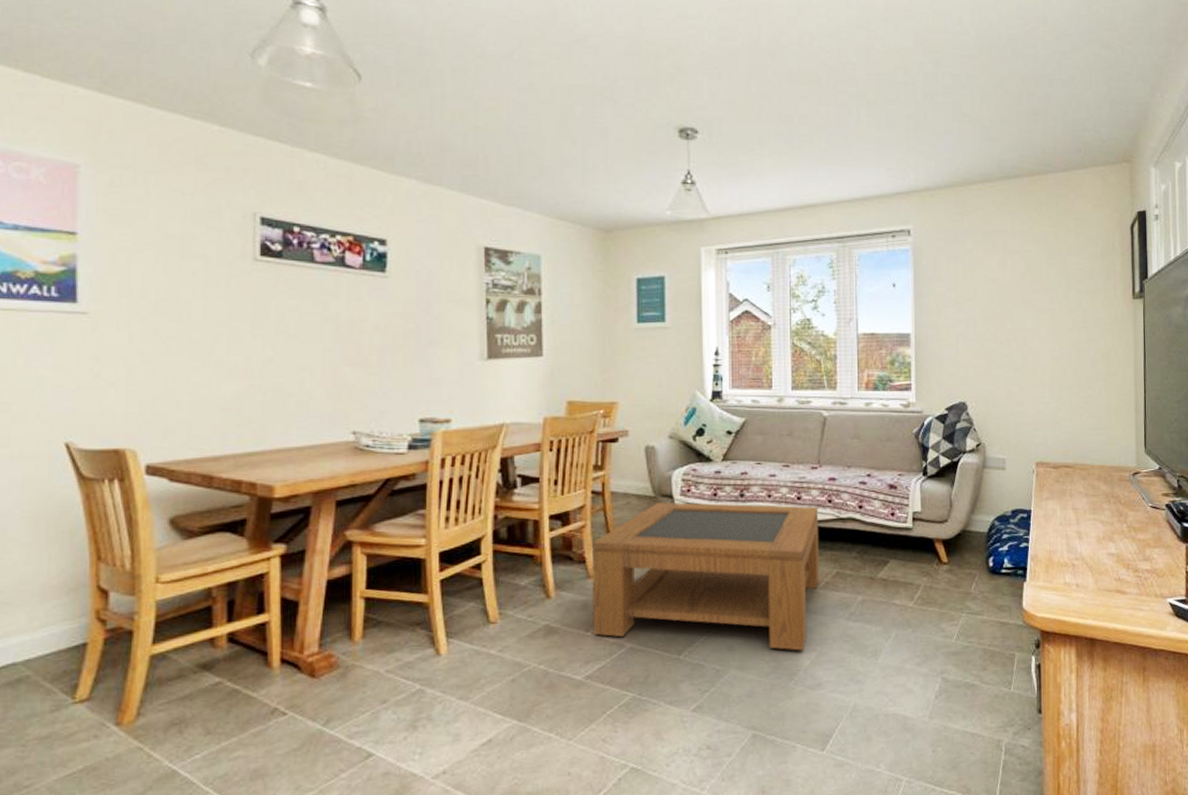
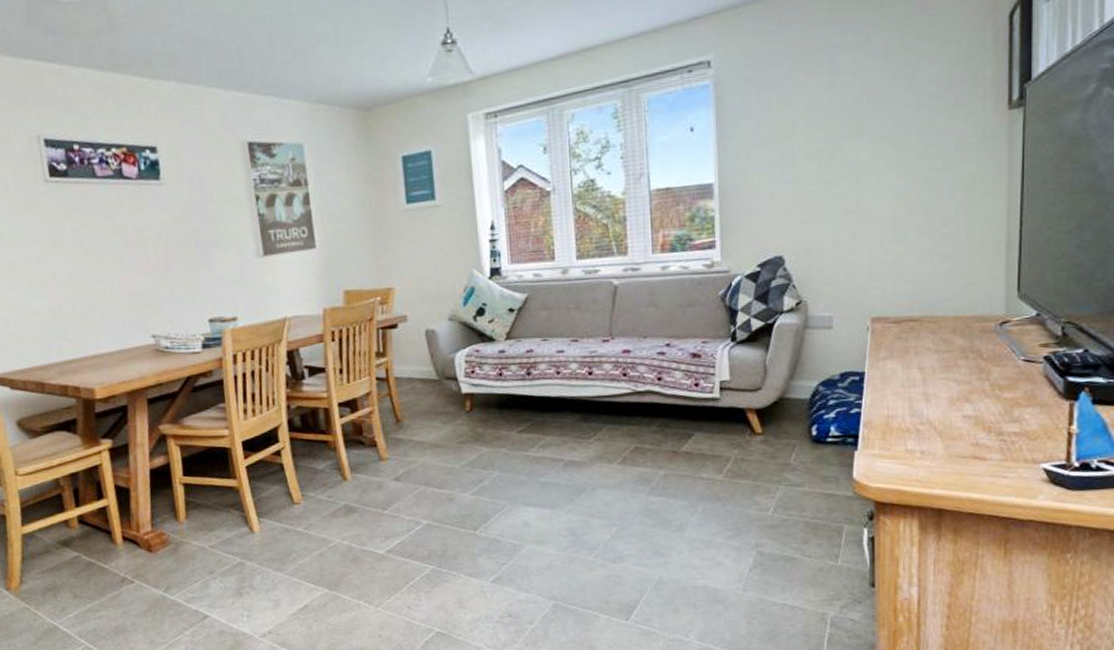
coffee table: present [592,502,820,651] -> none [382,381,617,526]

